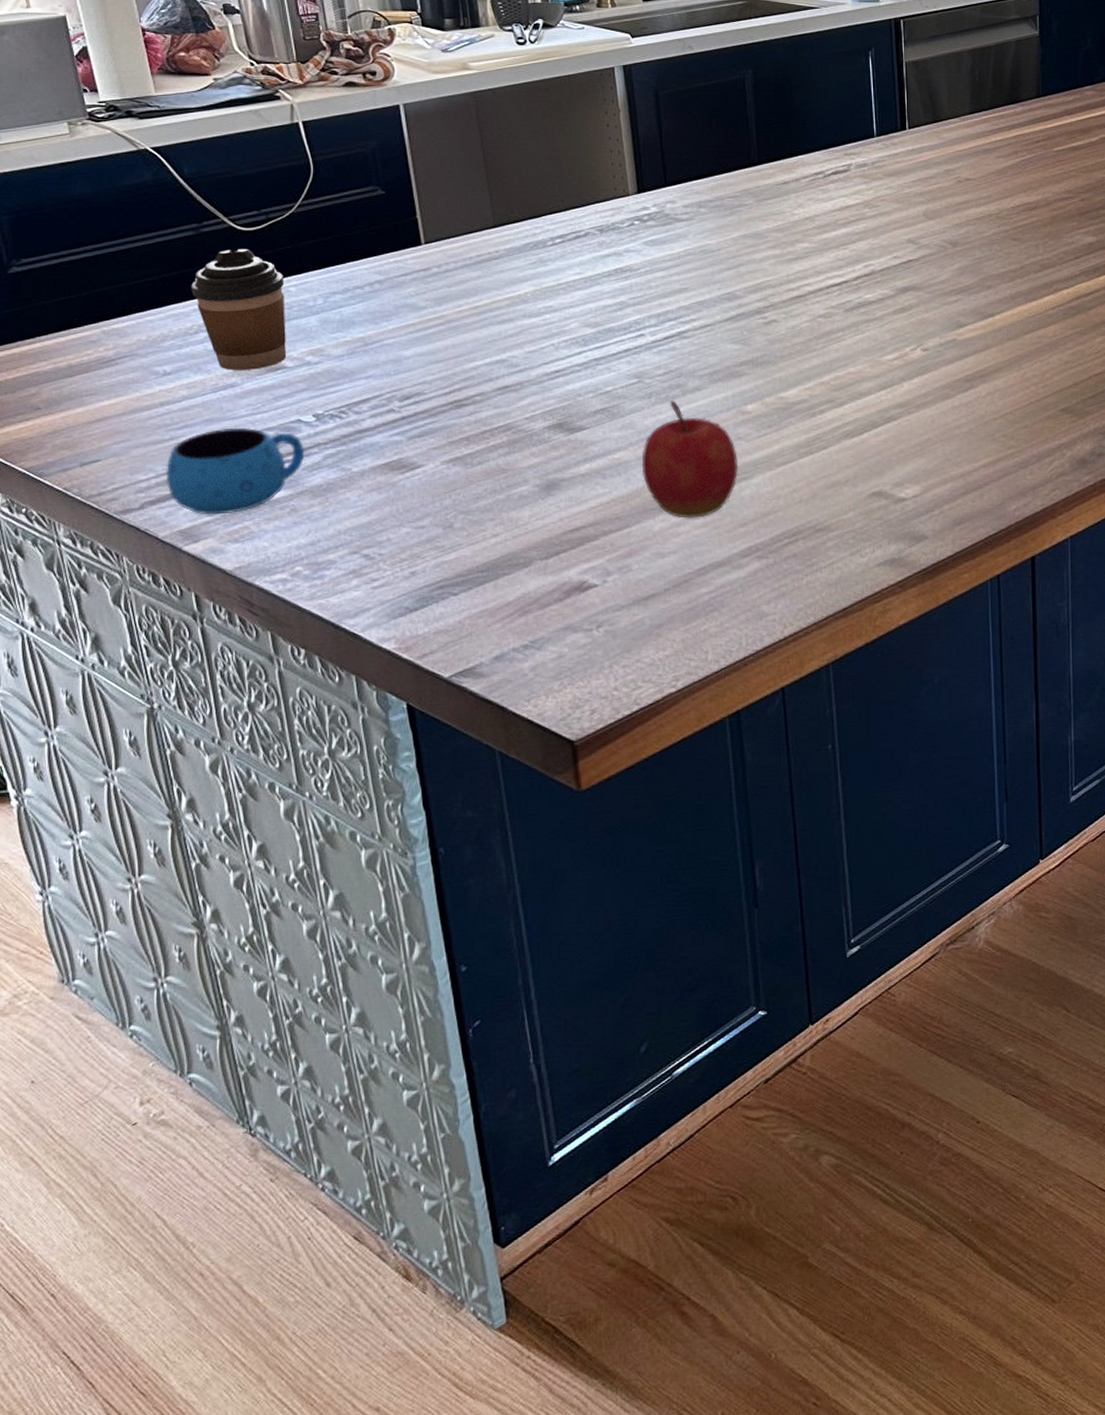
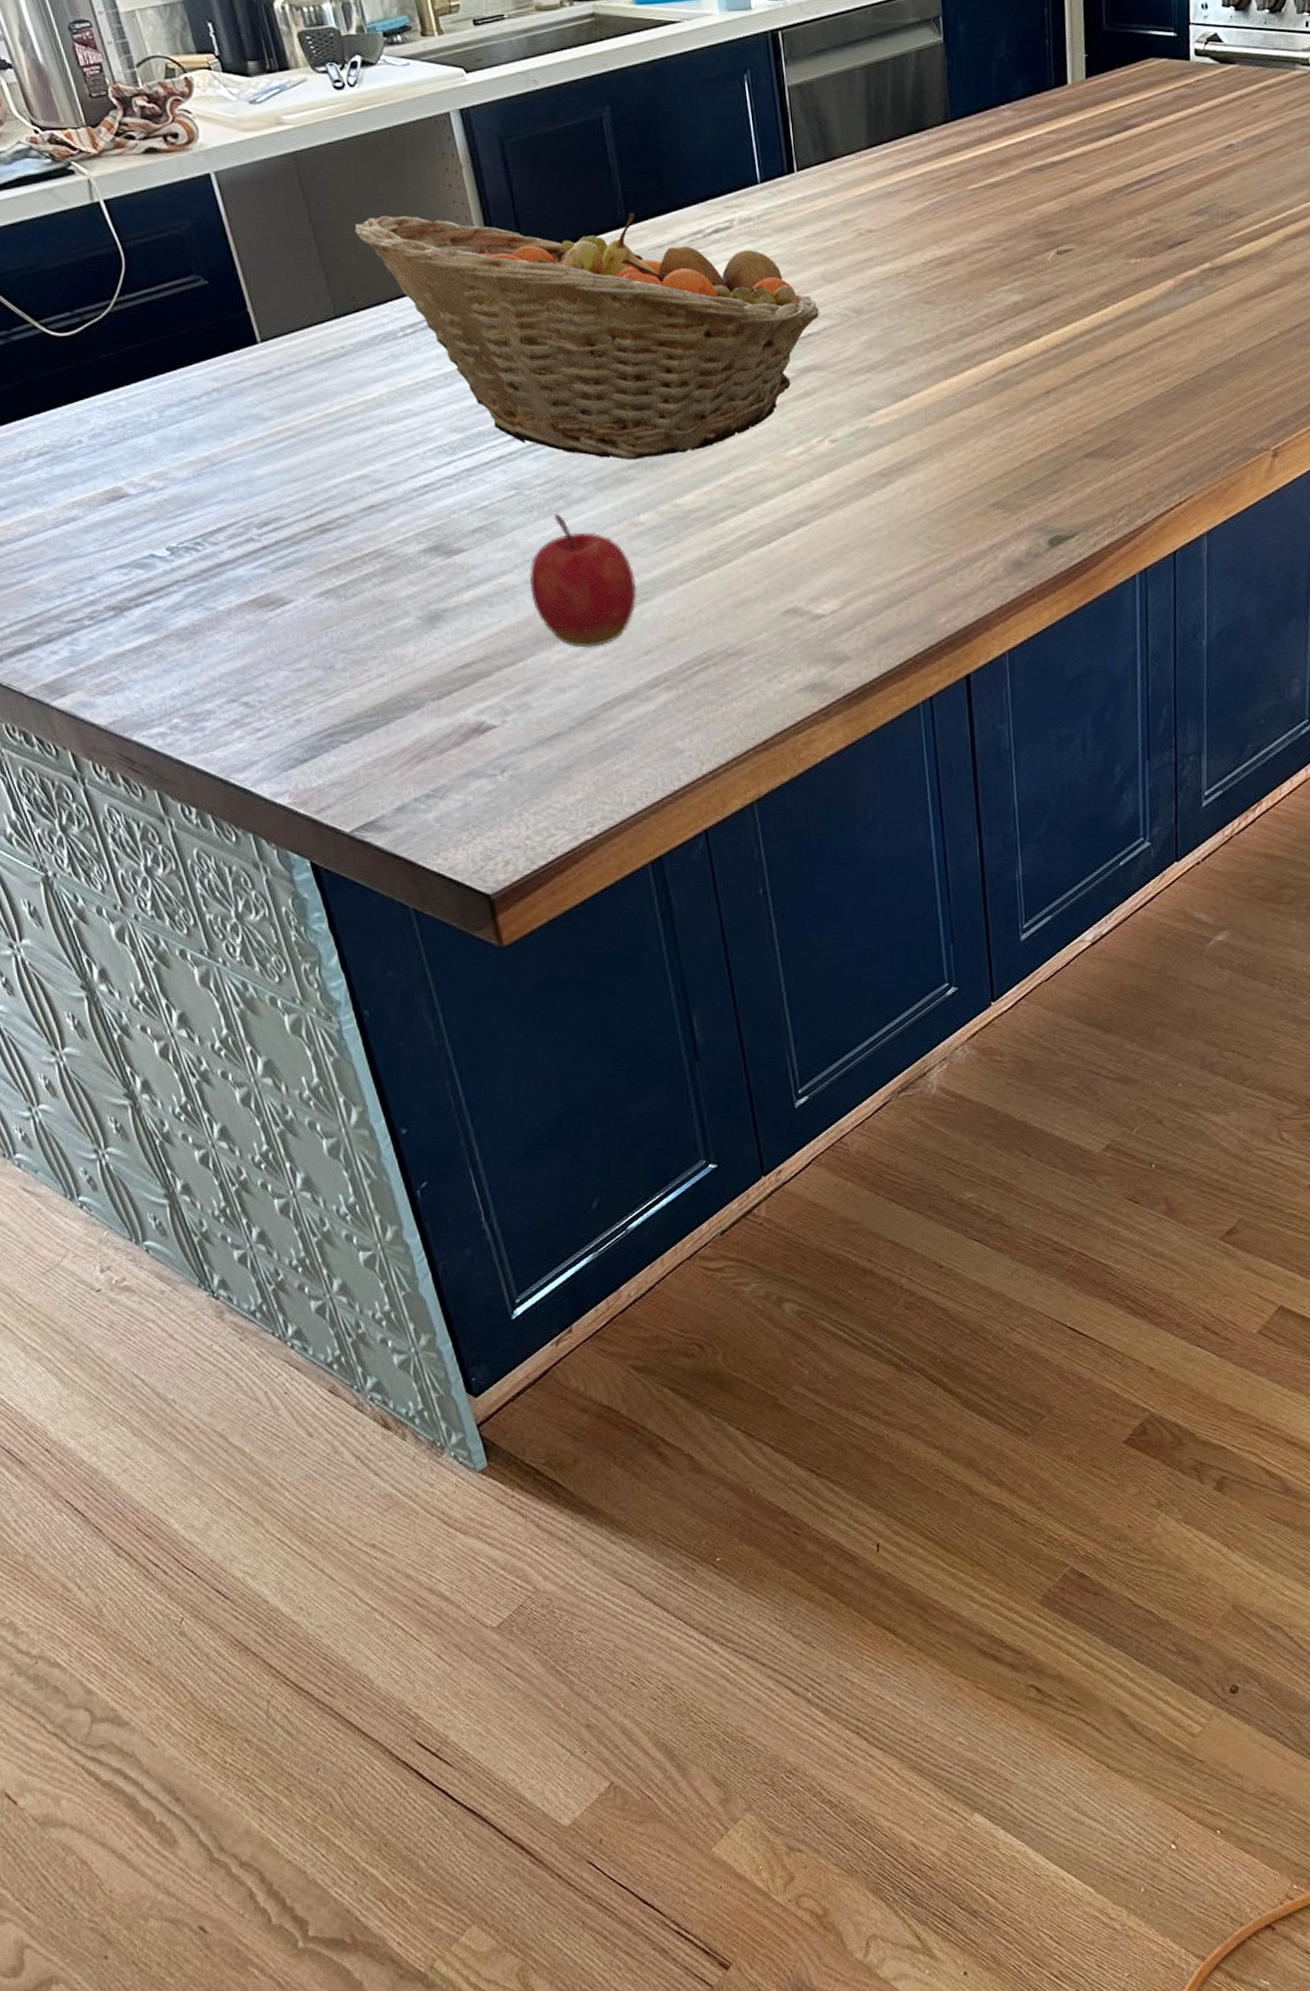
mug: present [166,428,305,515] -> none [18,566,165,666]
coffee cup: present [190,248,287,370] -> none [10,357,128,501]
fruit basket: none [520,146,919,358] -> present [354,212,819,460]

